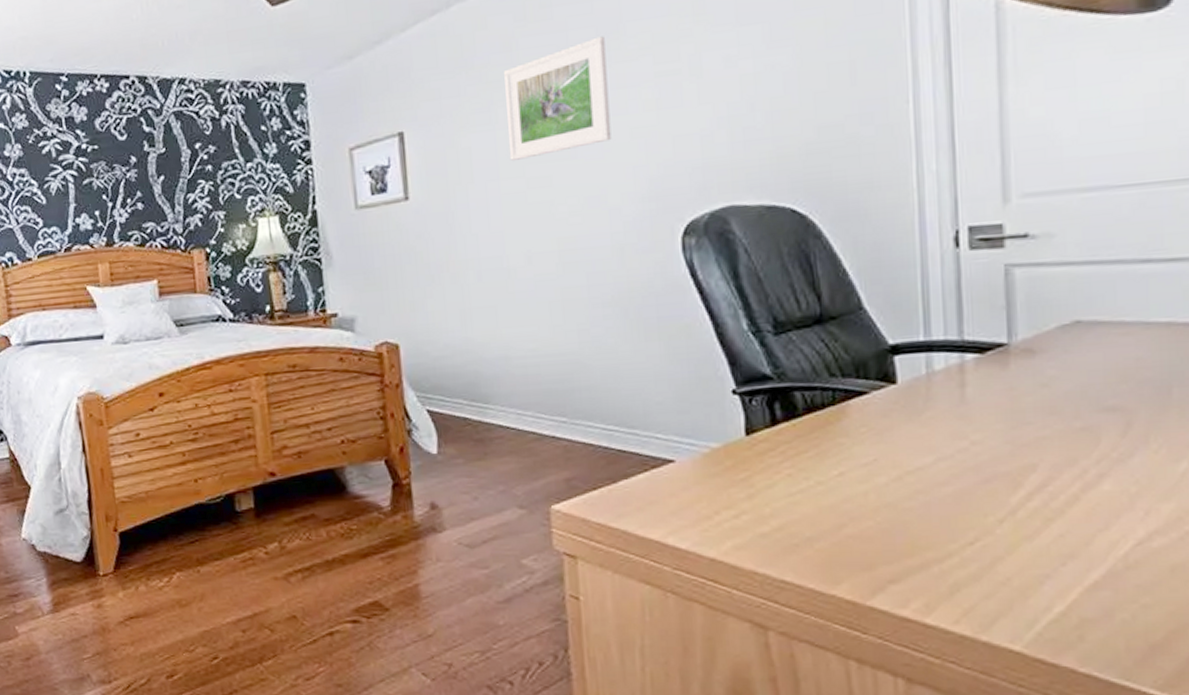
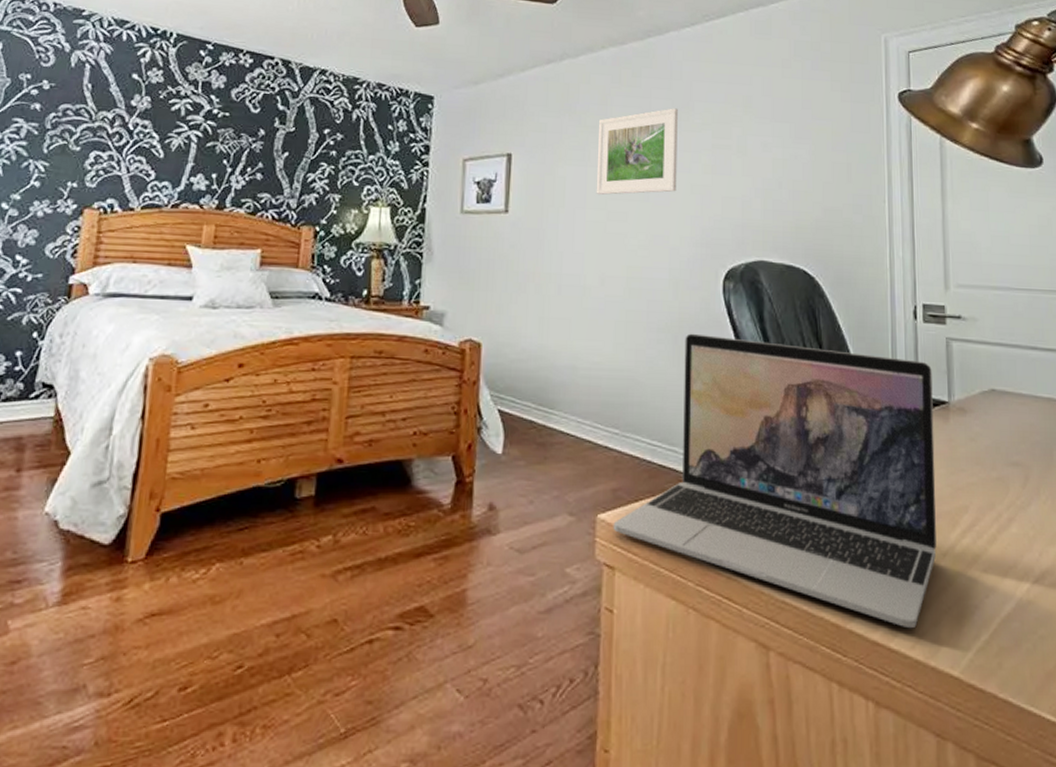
laptop: none [570,298,990,603] -> present [613,333,937,629]

